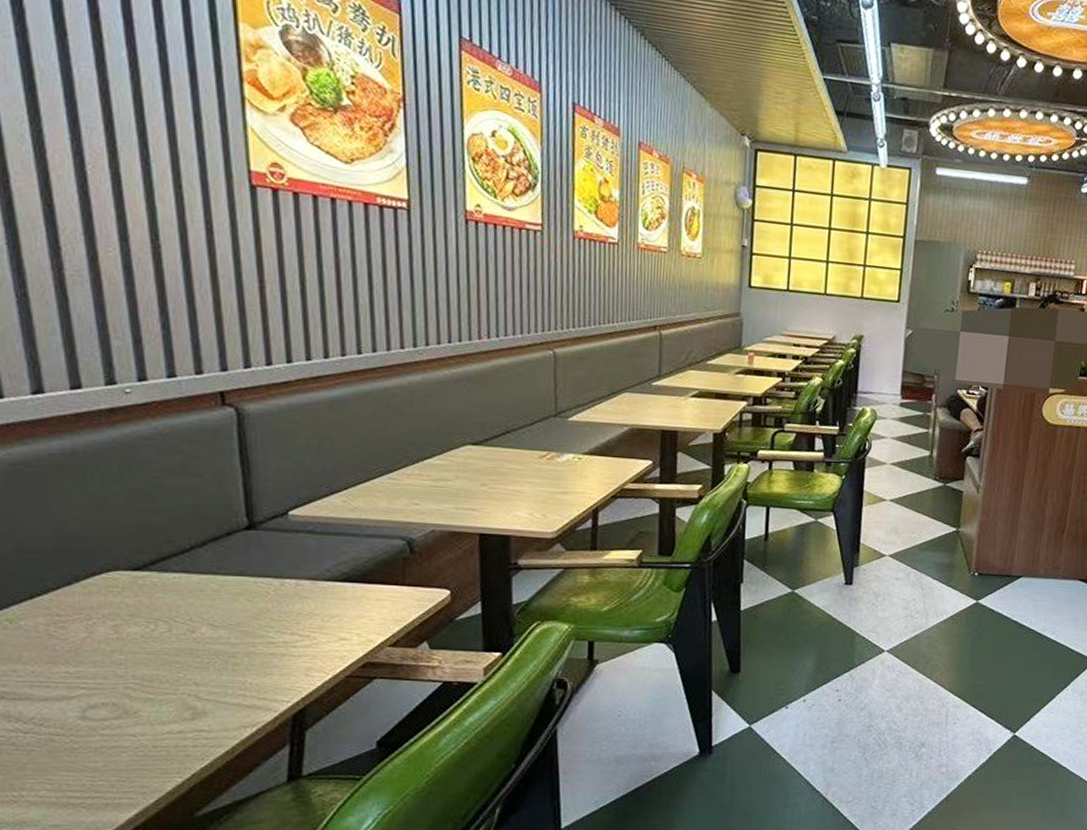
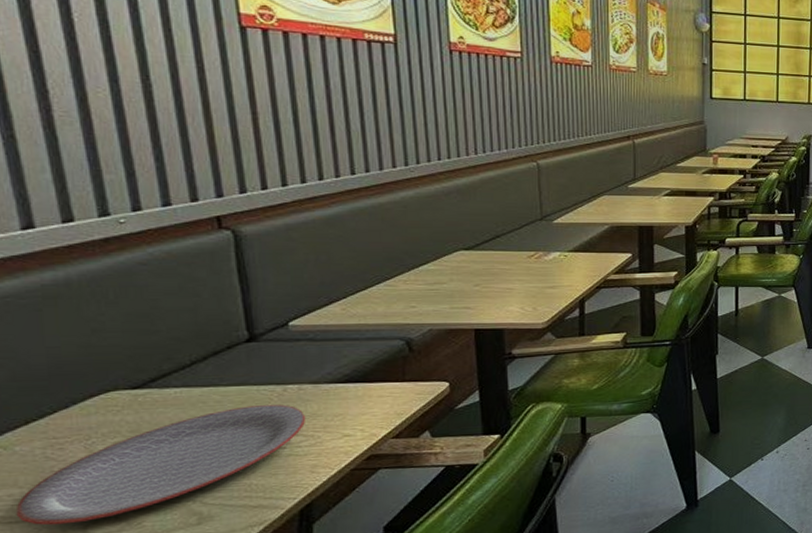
plate: none [19,598,303,706] -> present [15,404,306,526]

